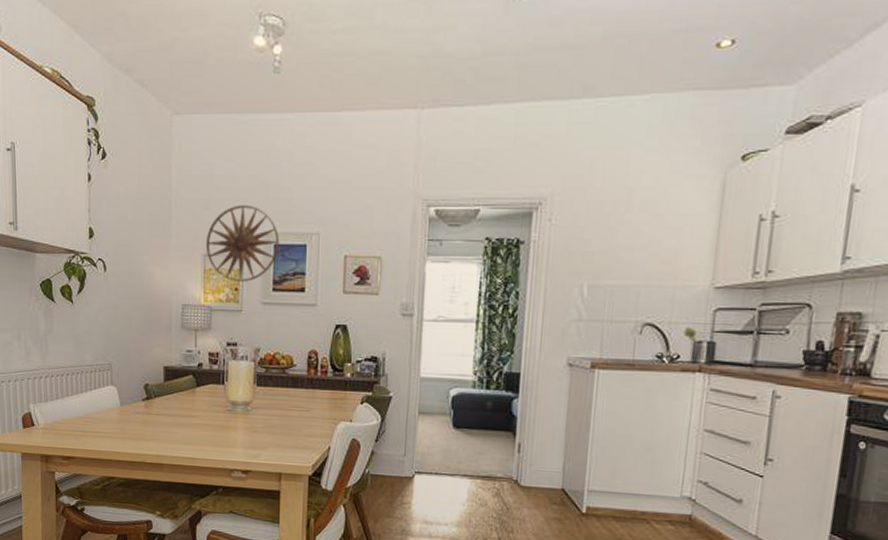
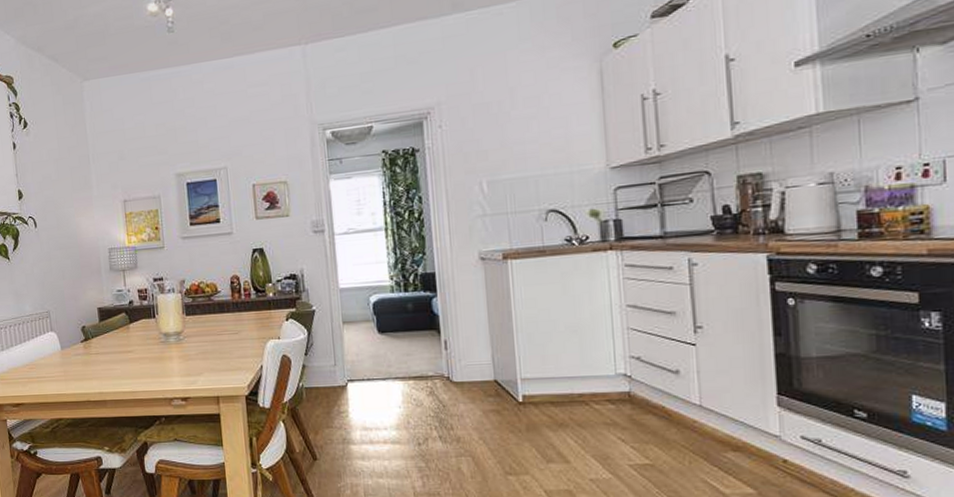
wall art: present [205,204,279,282] -> none [124,150,191,221]

